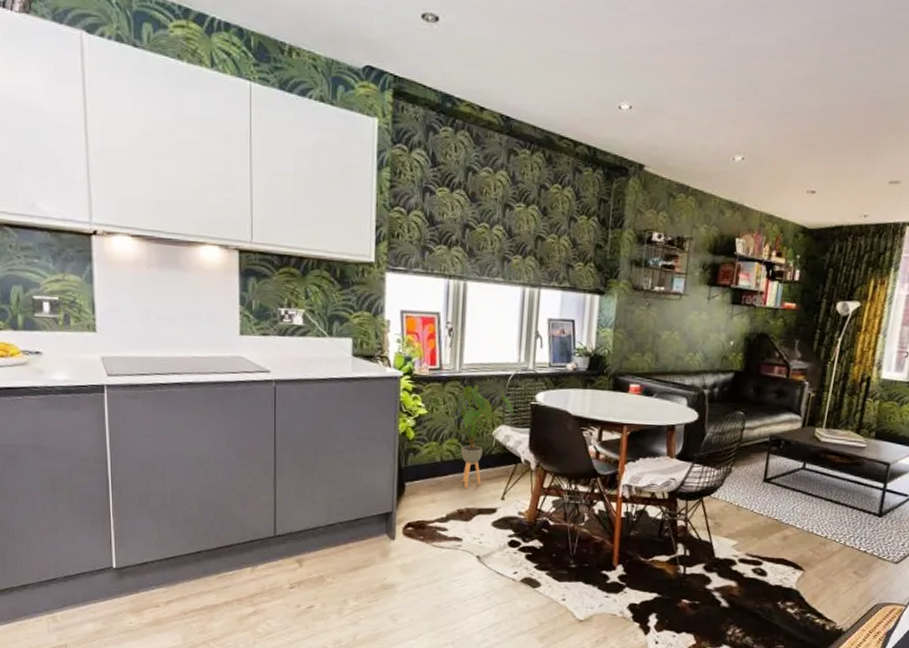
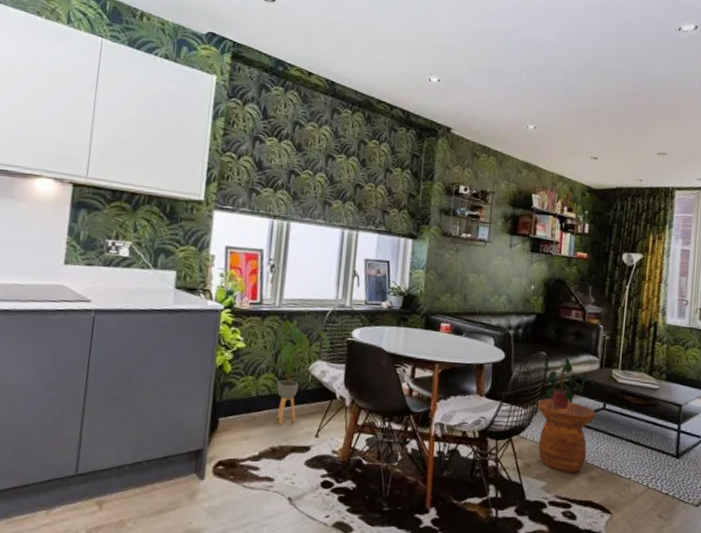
side table: none [730,459,794,532] -> present [536,398,596,473]
potted plant: none [741,416,789,469] -> present [544,357,589,409]

